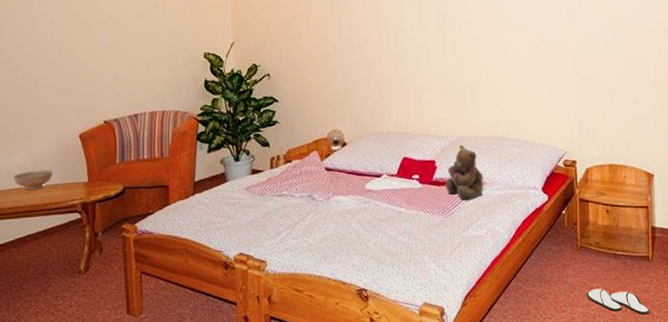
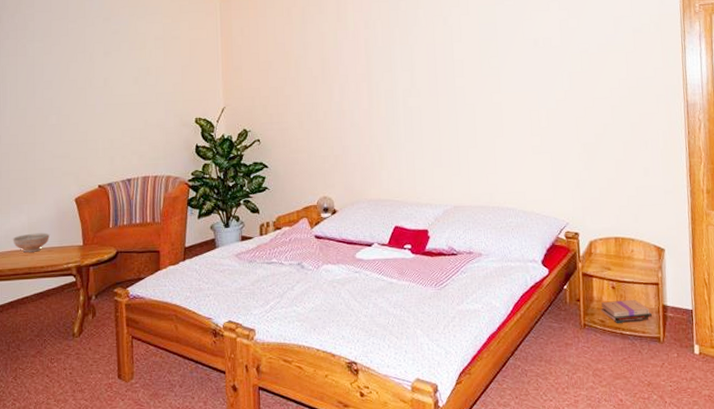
teddy bear: present [445,144,484,200] -> none [438,214,480,272]
slippers: present [586,288,650,315] -> none [590,370,662,401]
books: none [596,221,643,244] -> present [601,299,653,323]

